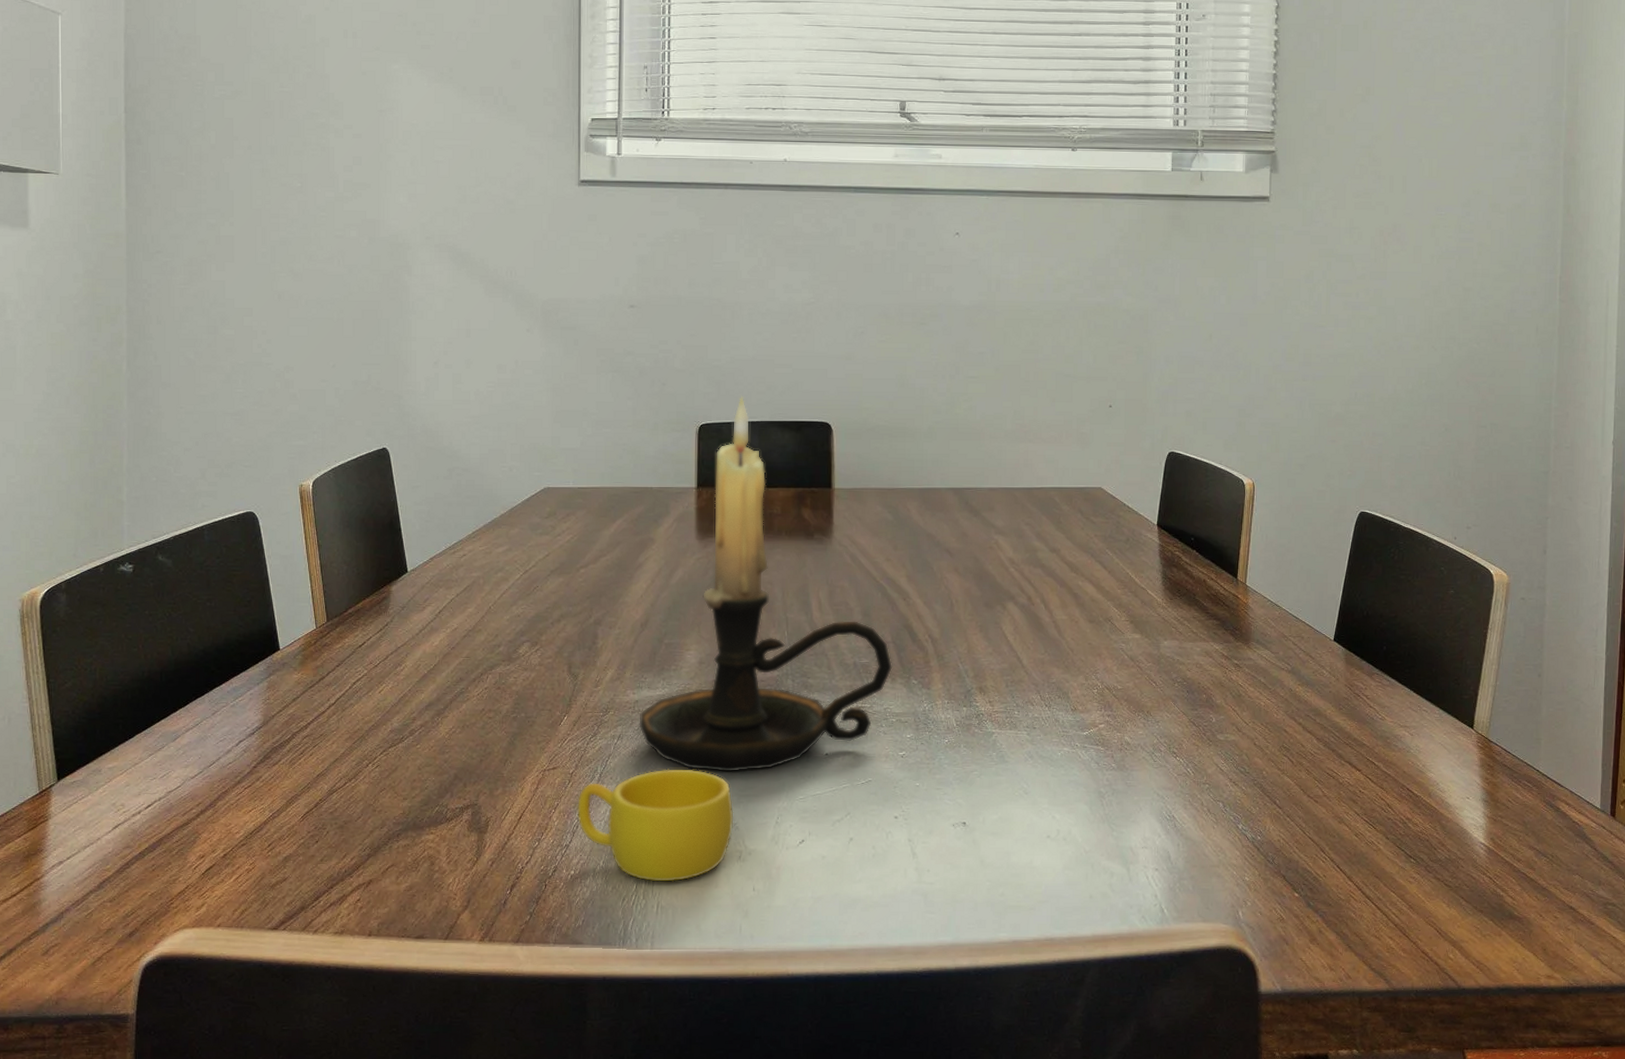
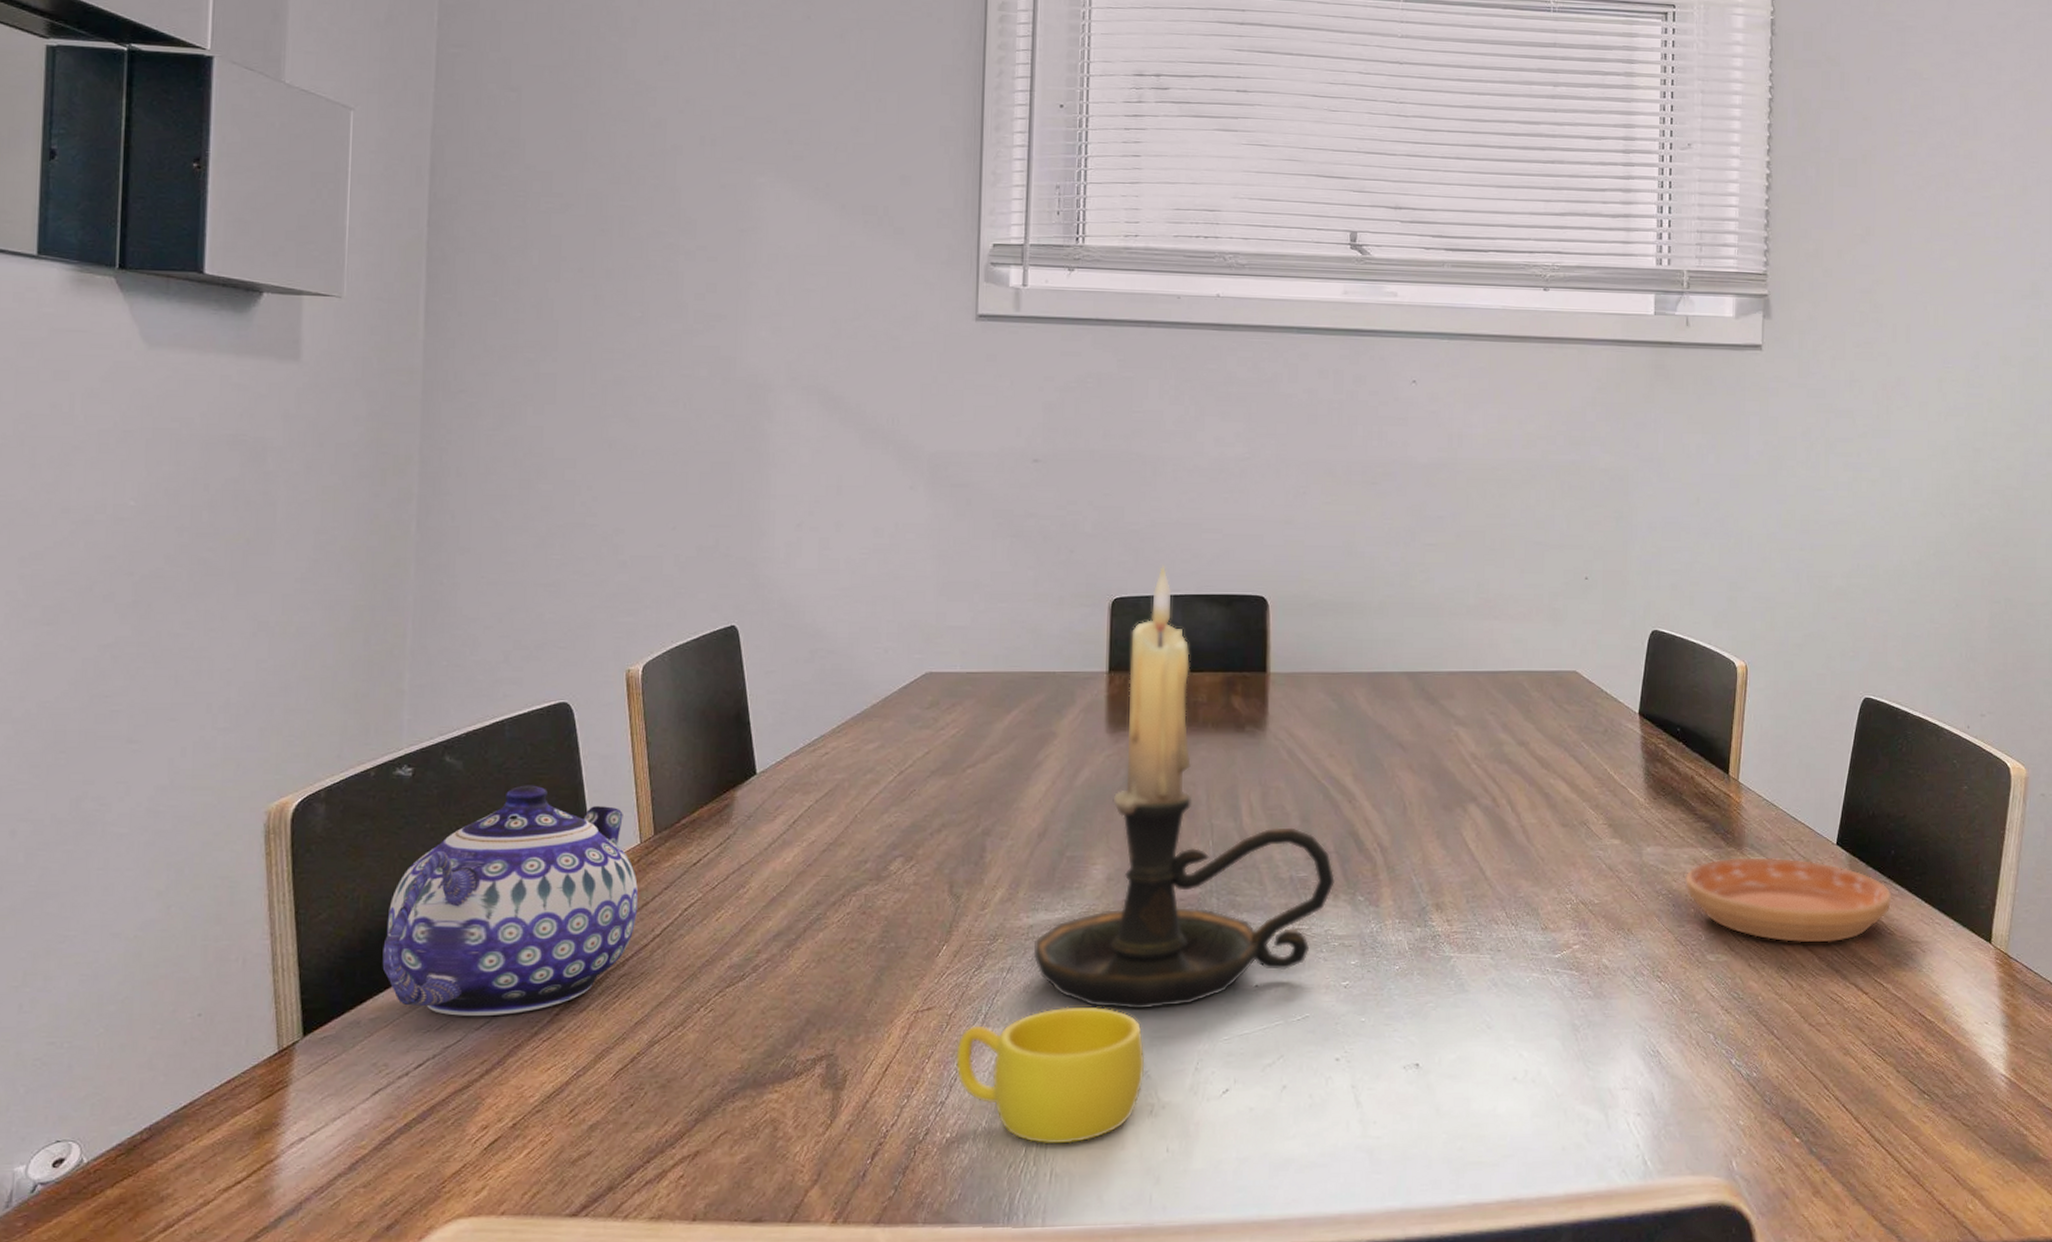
teapot: none [116,580,316,767] -> present [382,785,639,1016]
saucer: none [1197,651,1384,726] -> present [1684,857,1892,943]

